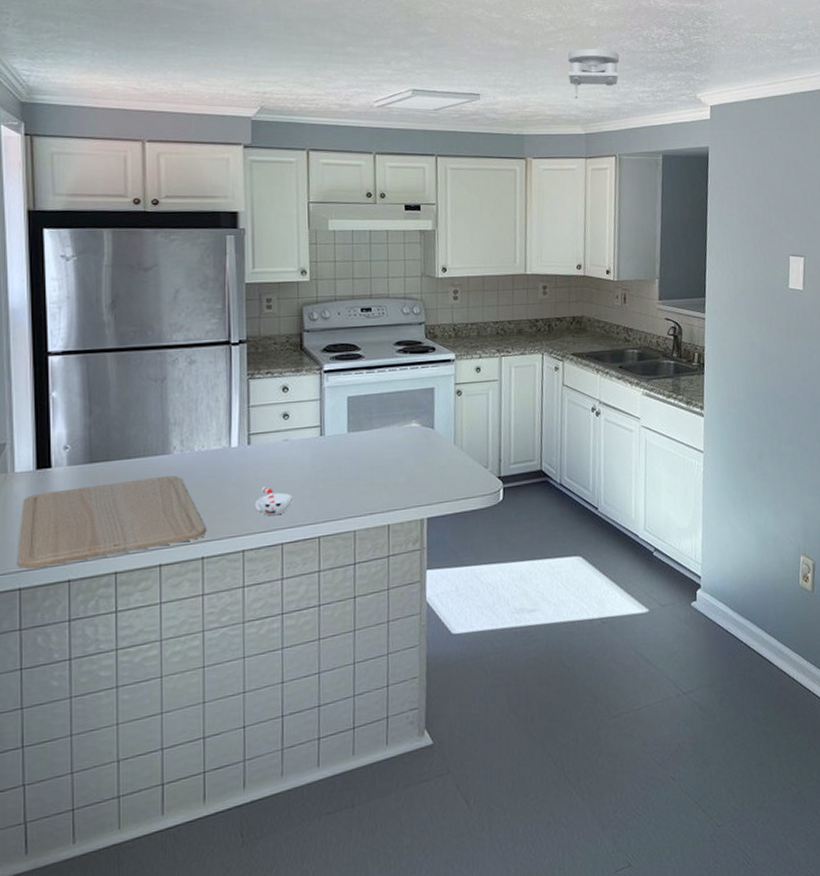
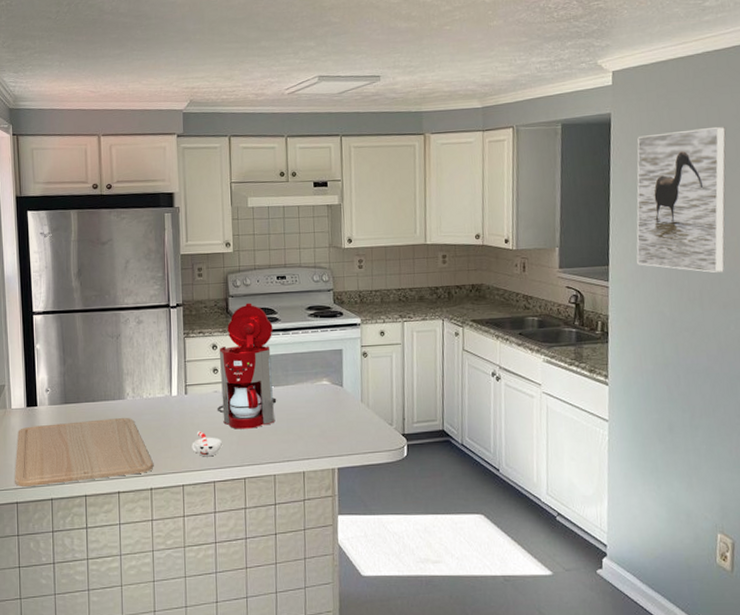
coffee maker: none [286,338,359,482] -> present [217,302,277,429]
smoke detector: present [567,48,620,98] -> none [463,23,516,73]
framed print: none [731,164,811,305] -> present [636,126,726,274]

